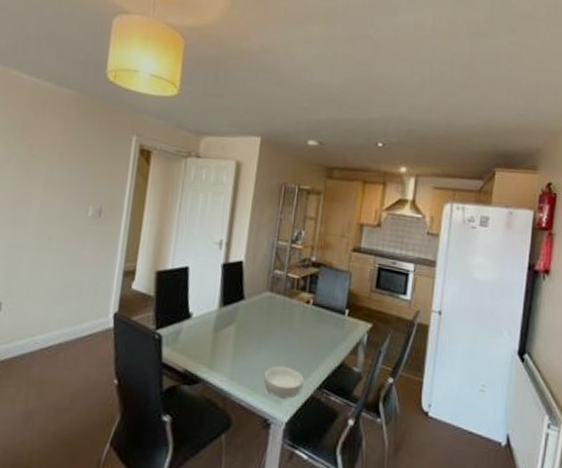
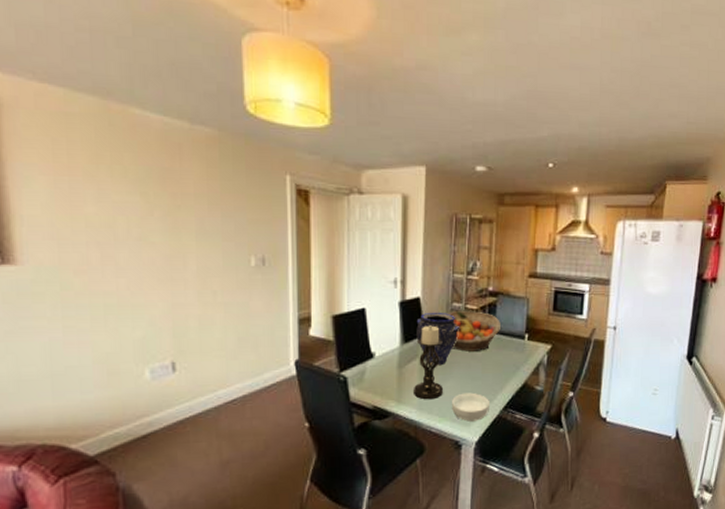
candle holder: none [225,290,261,370] -> present [412,325,444,400]
vase: none [235,277,280,334] -> present [416,312,460,366]
fruit basket: none [268,278,321,323] -> present [447,311,500,352]

